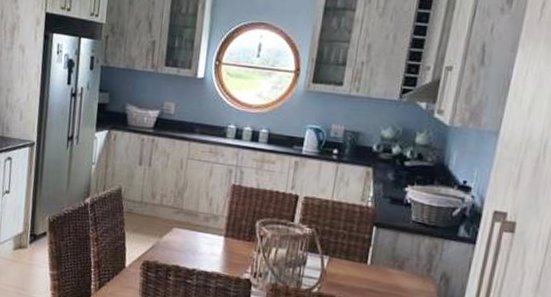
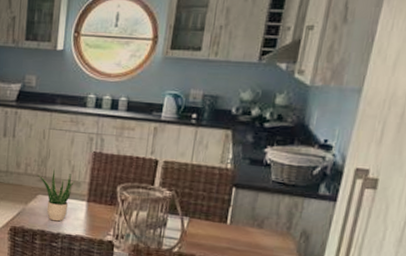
potted plant: none [173,201,213,257] -> present [37,169,76,222]

